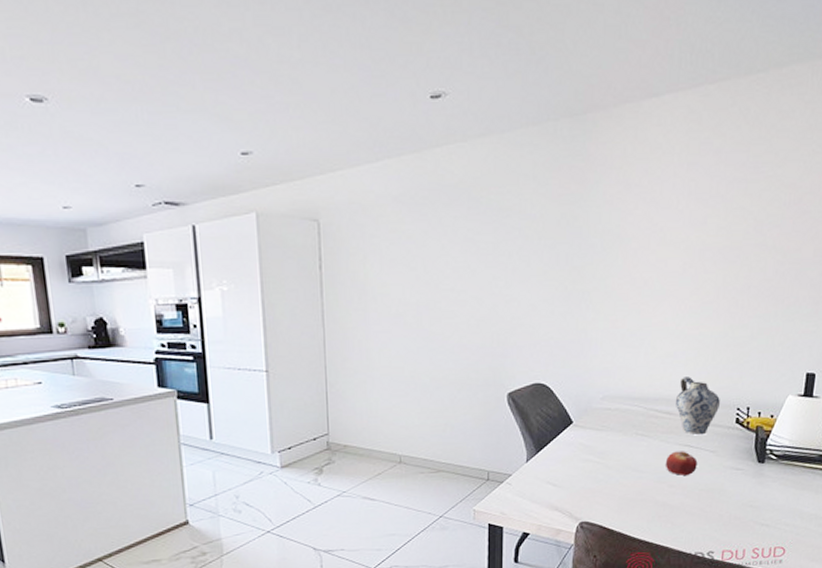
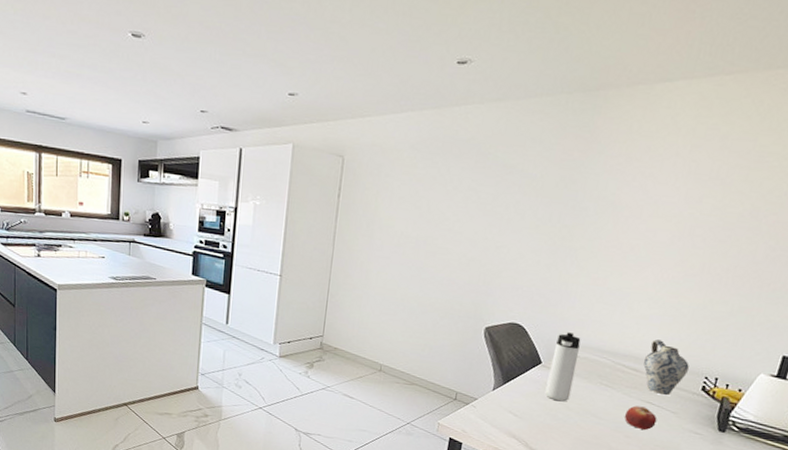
thermos bottle: none [581,384,610,462] -> present [545,332,581,402]

